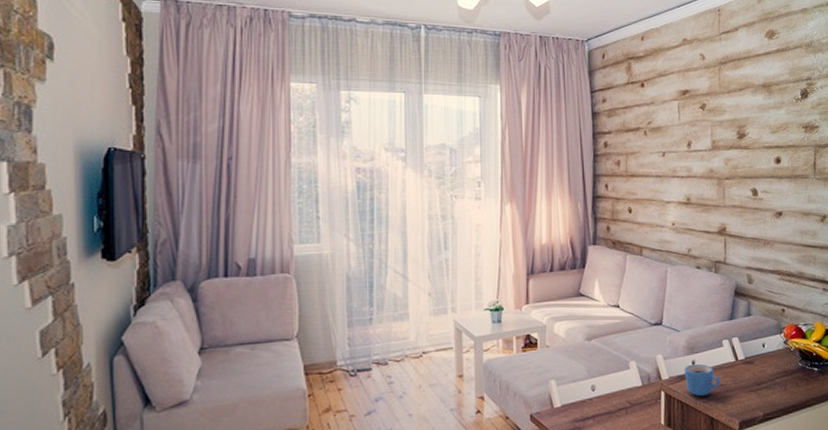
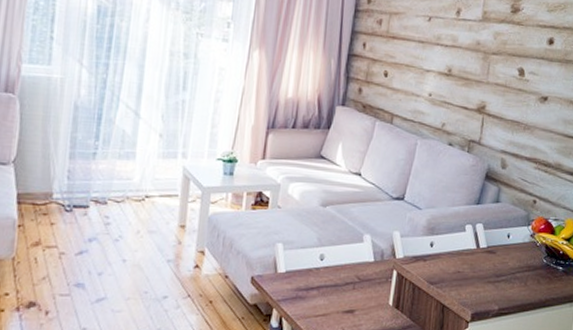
mug: present [684,363,721,396] -> none [420,246,459,280]

